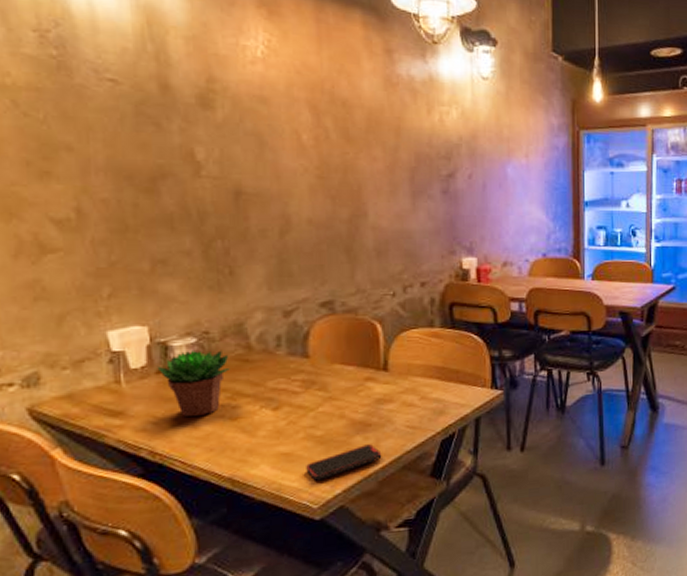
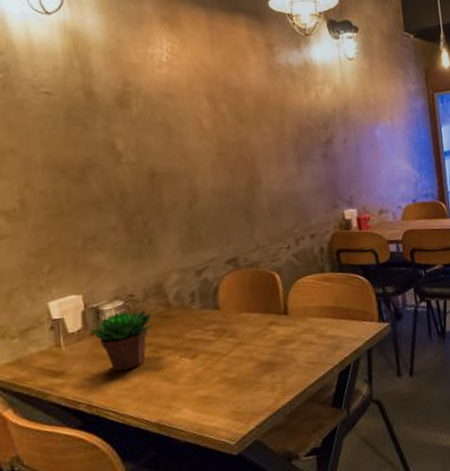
smartphone: present [306,444,382,481] -> none [223,381,289,420]

